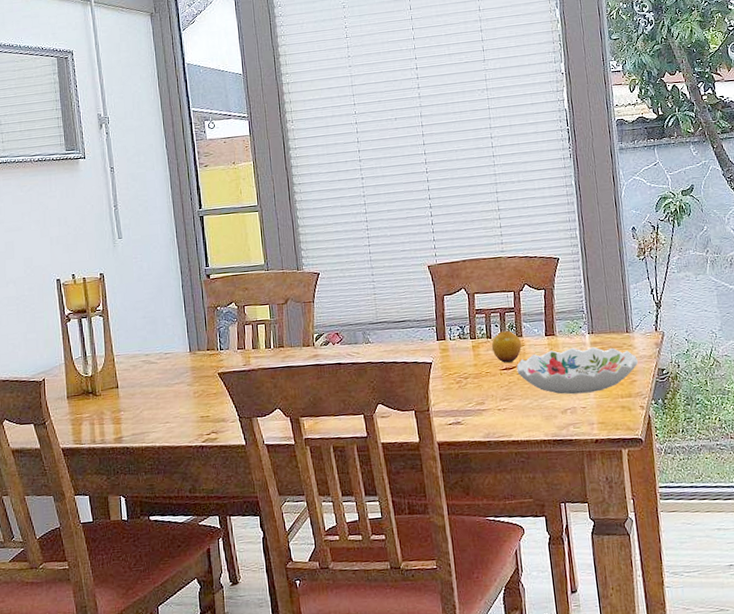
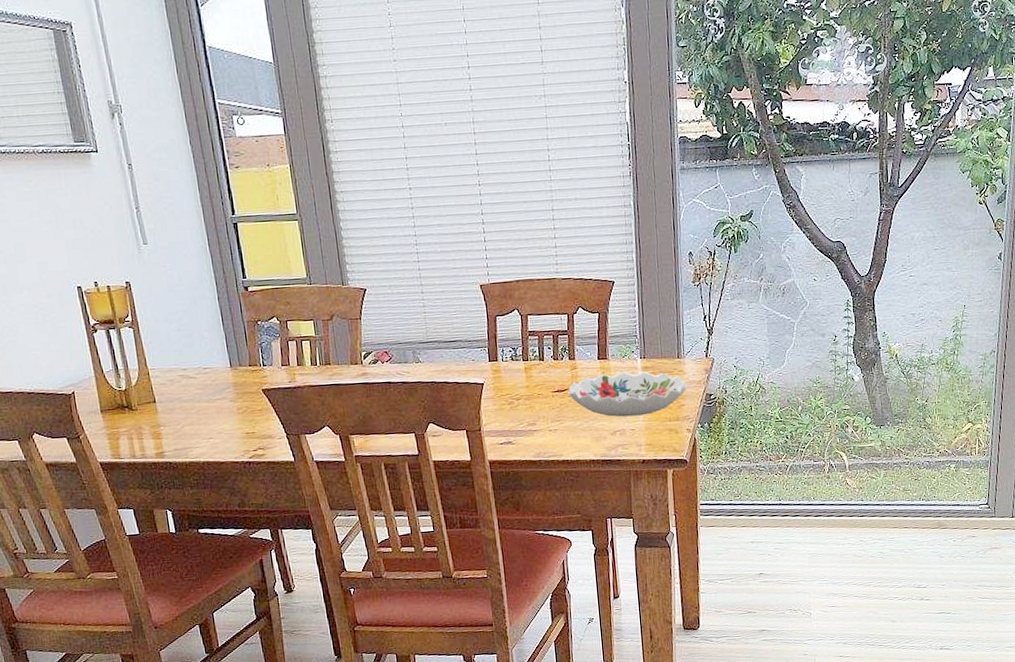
fruit: present [491,331,522,363] -> none [544,353,575,385]

